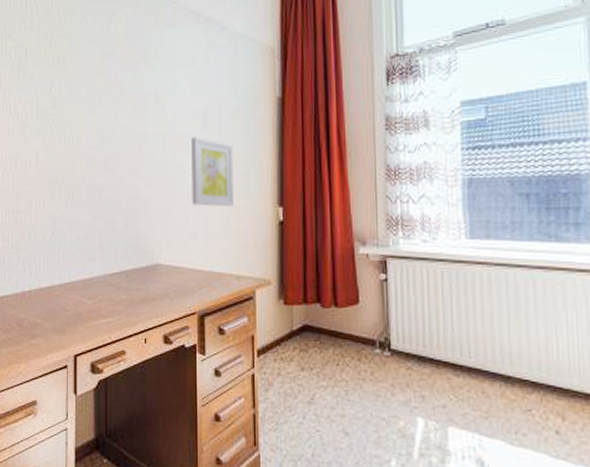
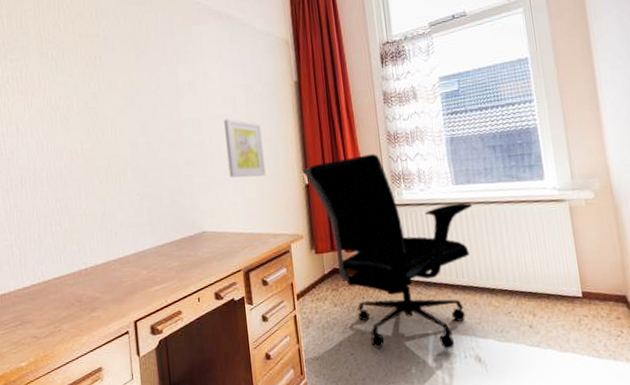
office chair: none [277,191,491,444] -> present [302,154,473,350]

